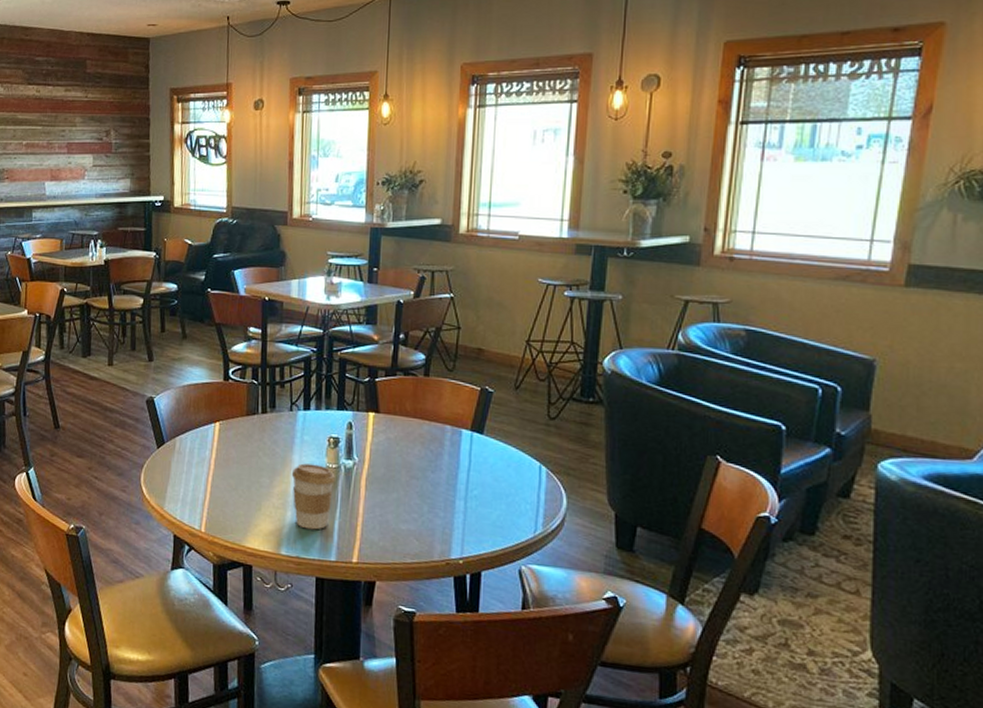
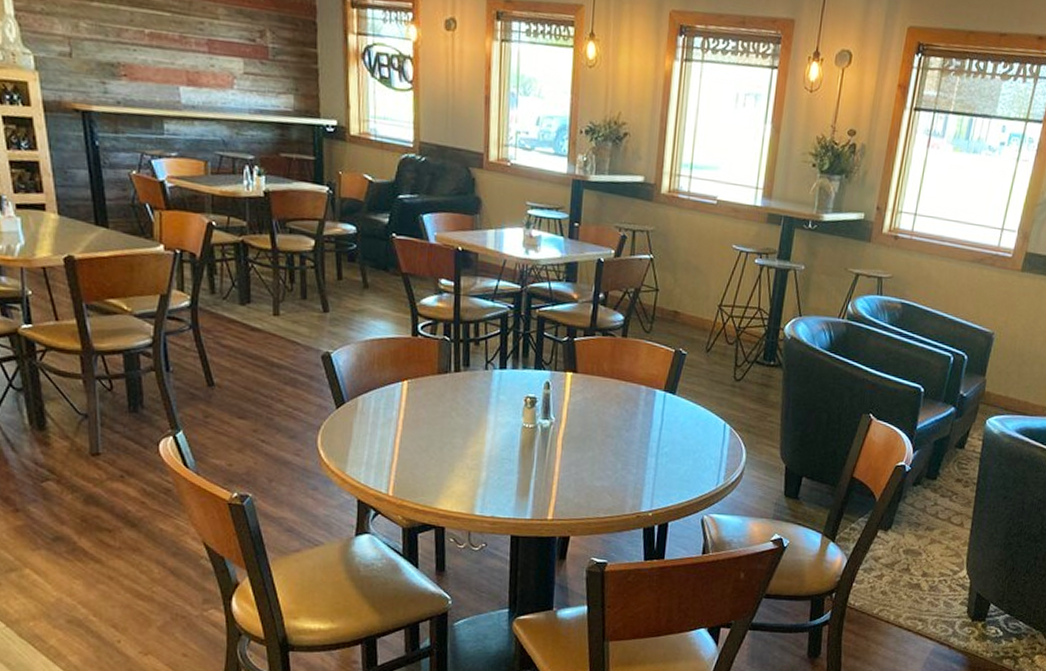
coffee cup: present [291,463,335,530] -> none [486,423,532,490]

